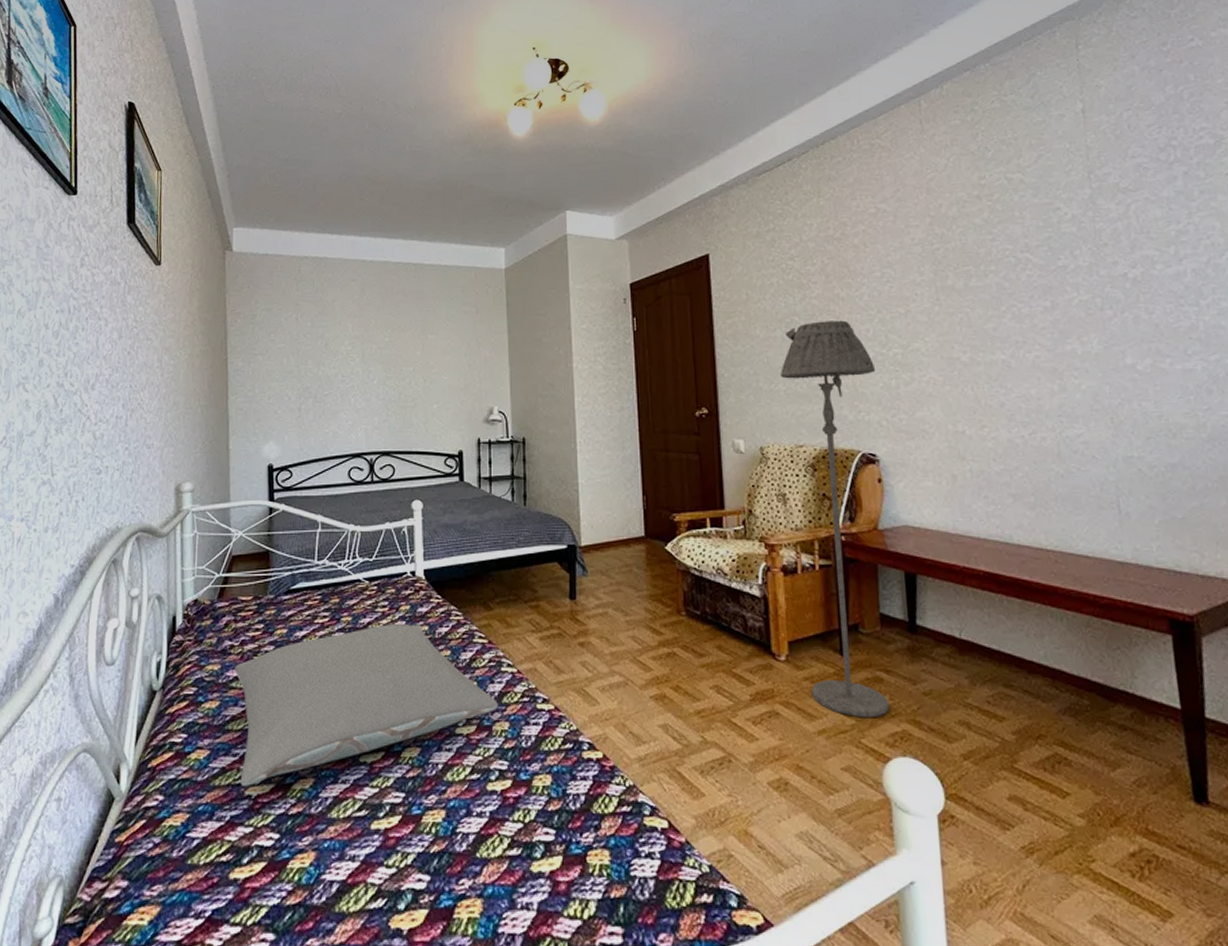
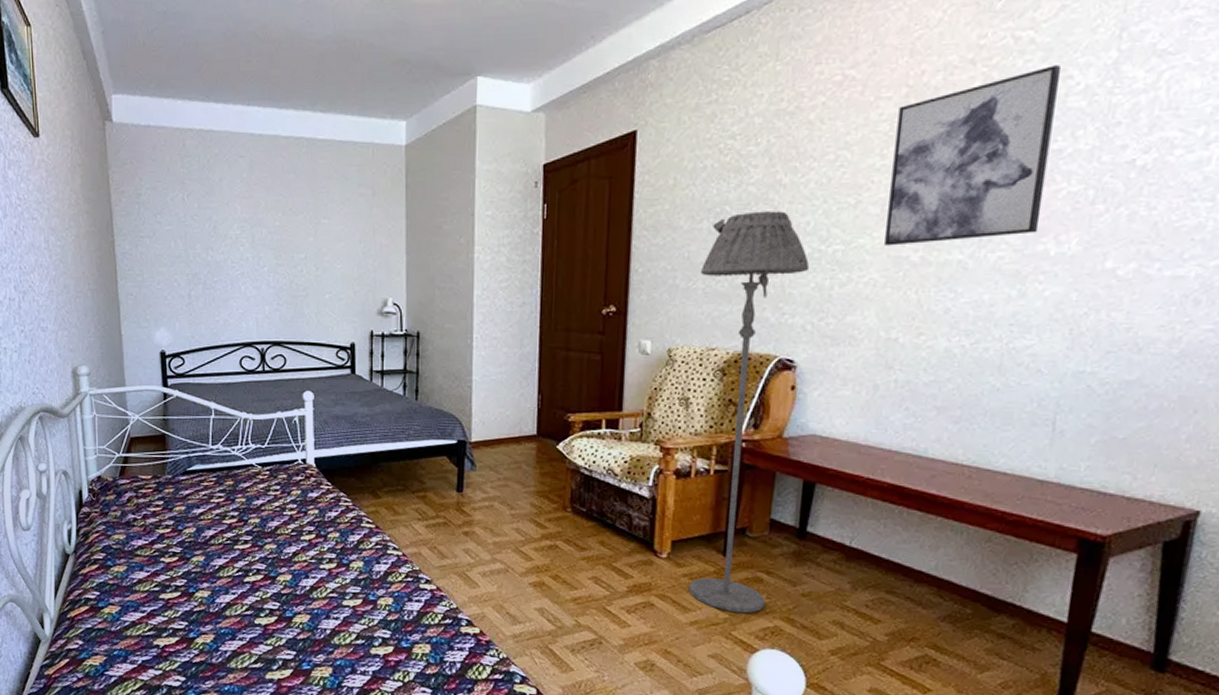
pillow: present [235,623,499,786] -> none [139,506,384,638]
wall art: none [927,200,1063,349] -> present [885,65,1062,246]

